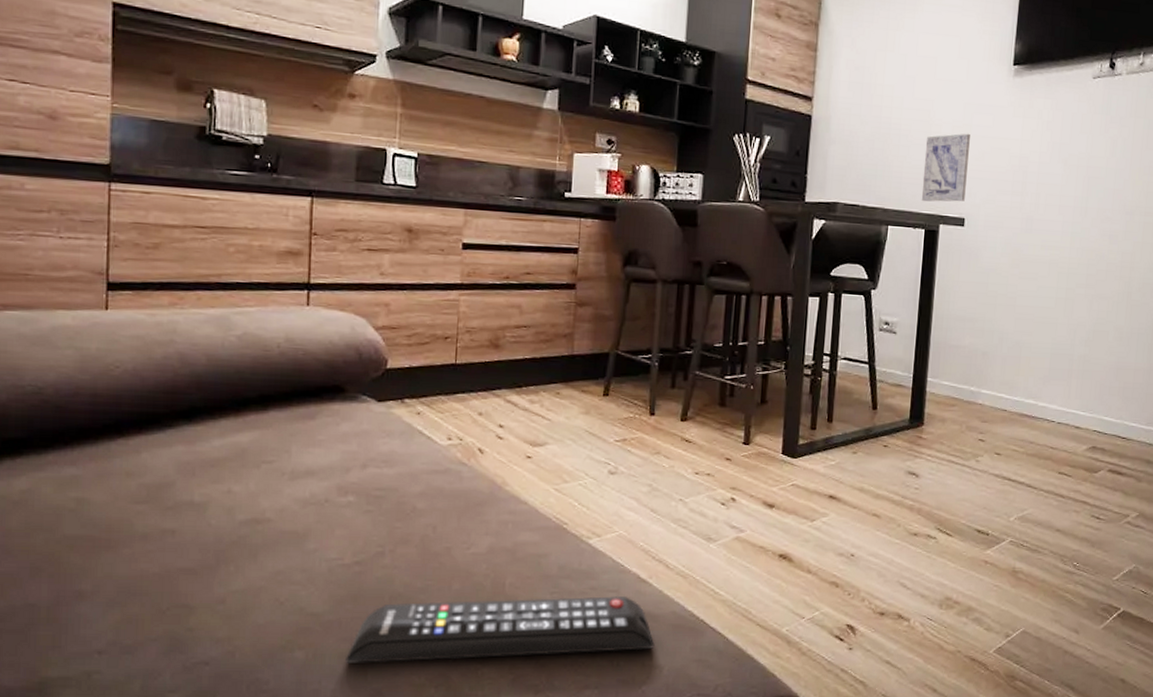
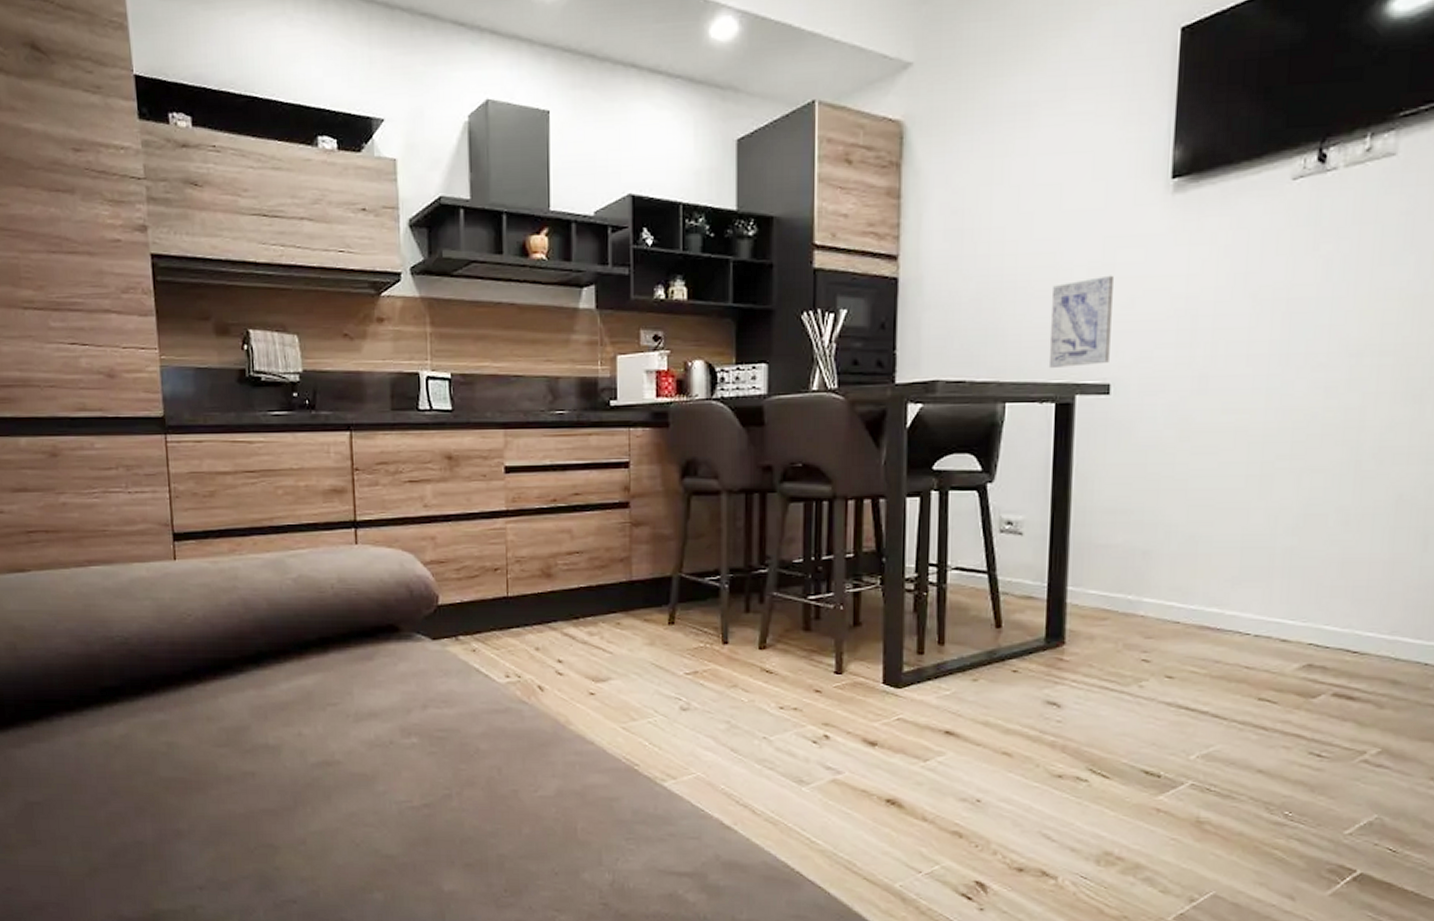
remote control: present [346,596,655,663] -> none [423,843,745,907]

